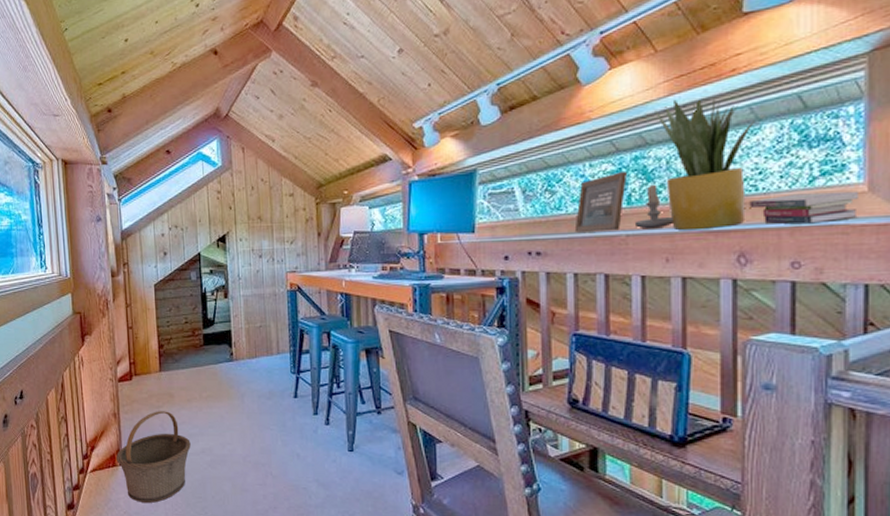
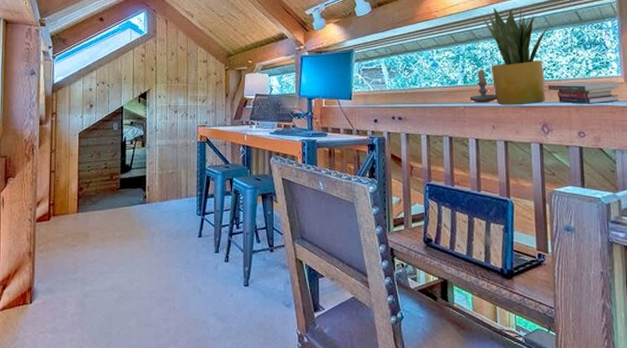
basket: present [116,411,191,503] -> none [27,250,101,340]
picture frame: present [574,172,628,233] -> none [426,58,464,103]

